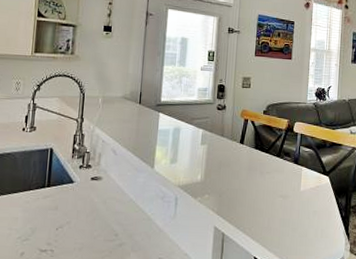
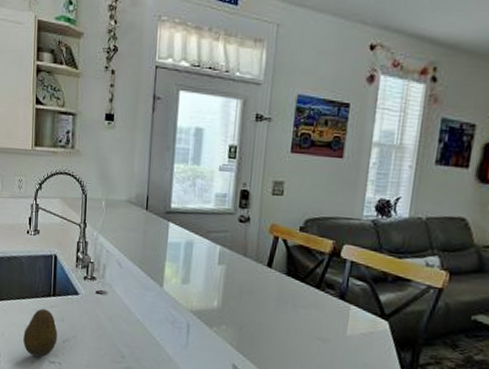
fruit: none [13,200,51,248] -> present [23,308,58,358]

